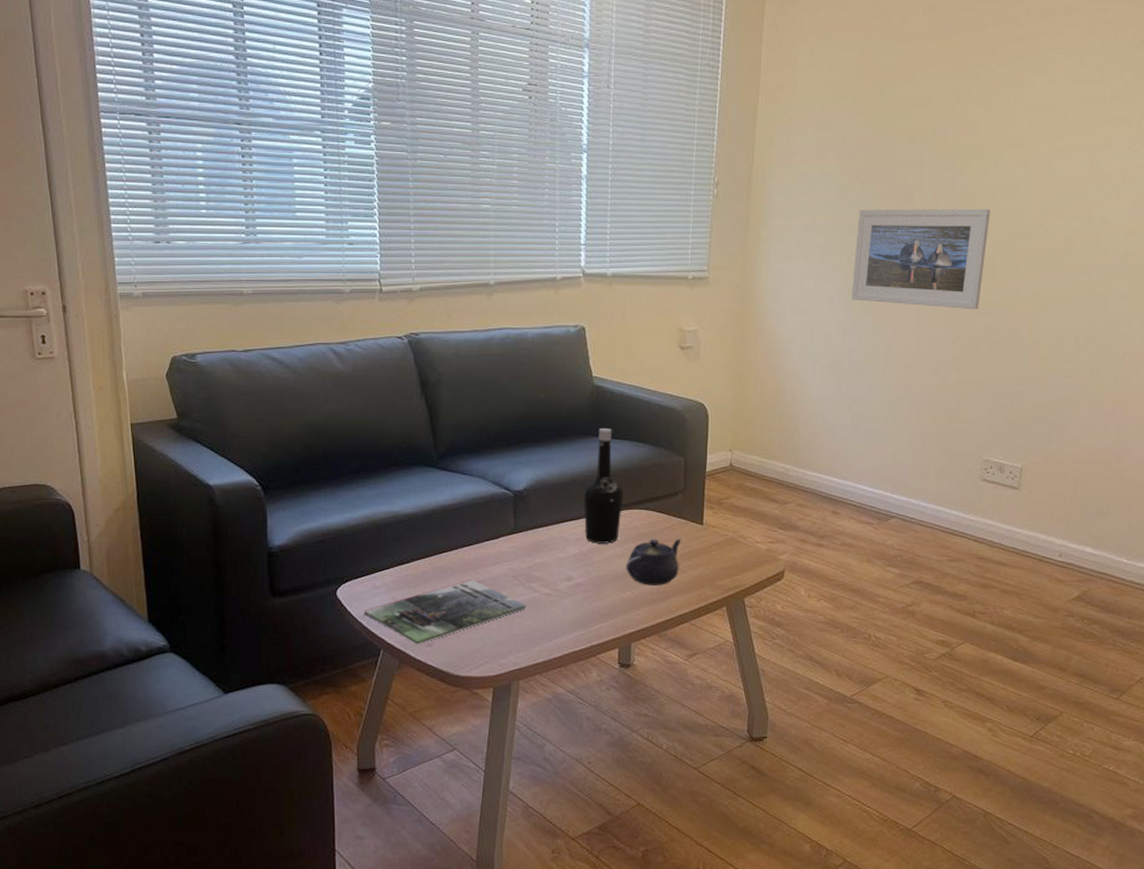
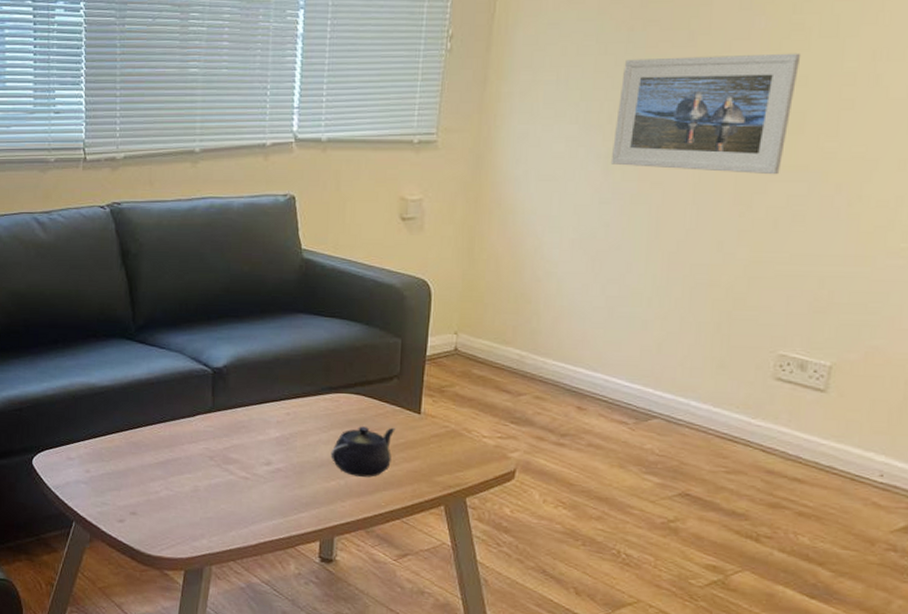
magazine: present [364,579,527,645] -> none [58,457,223,520]
bottle: present [583,427,624,544] -> none [286,304,331,429]

